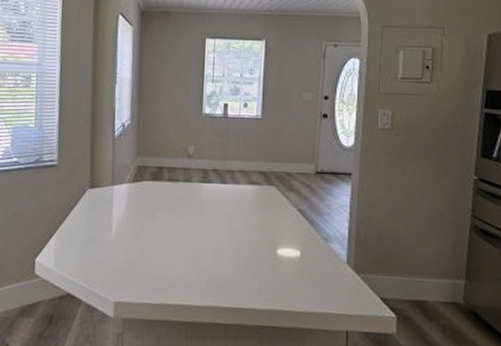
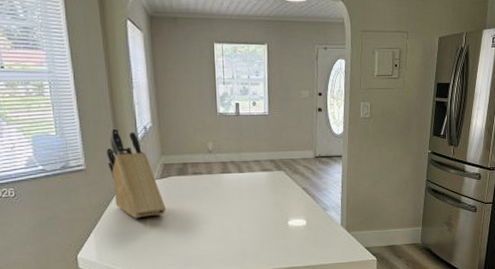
knife block: none [80,124,135,226] -> present [106,128,166,219]

